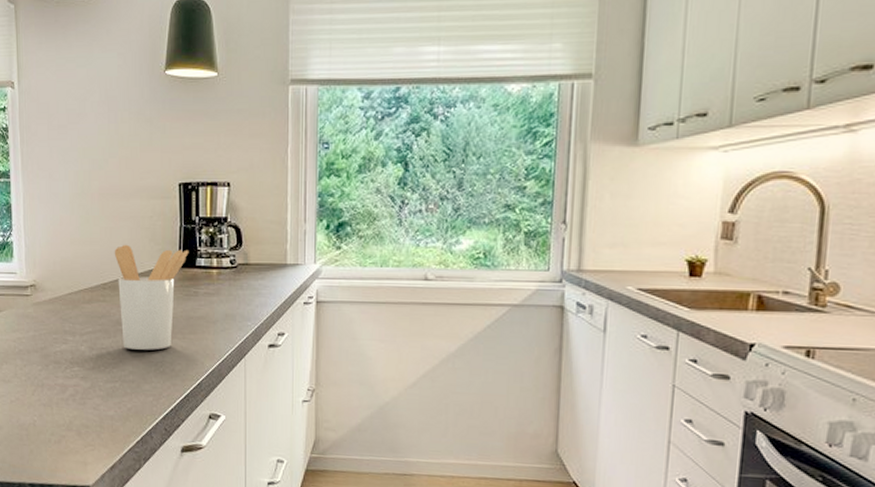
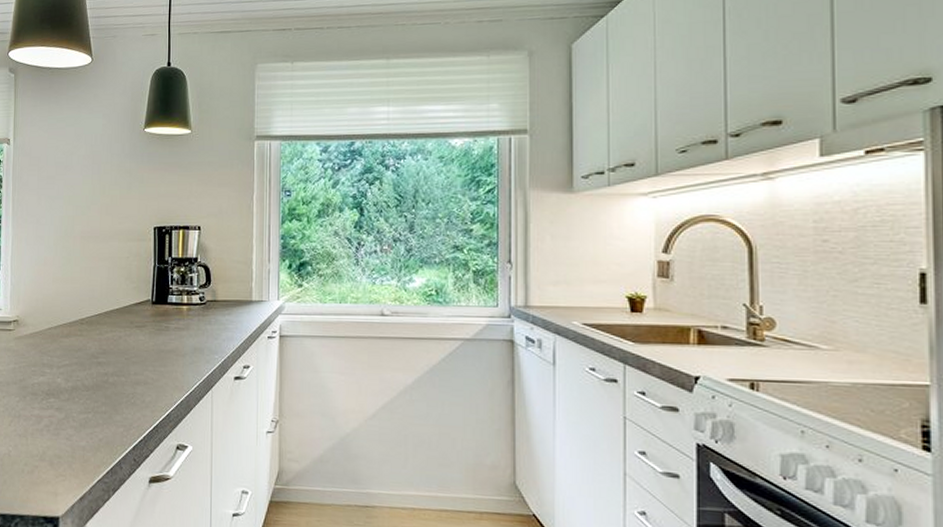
utensil holder: present [114,244,189,350] -> none [92,282,162,382]

